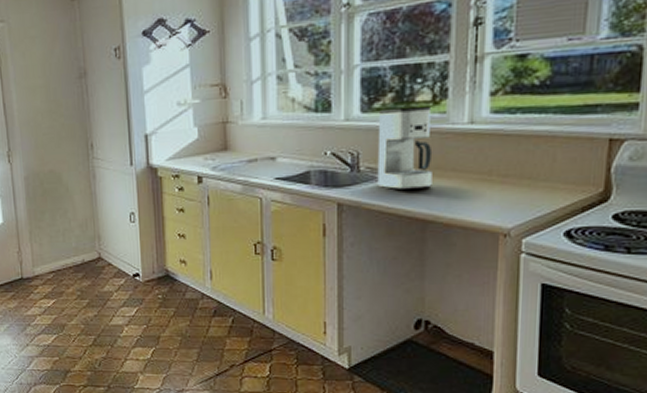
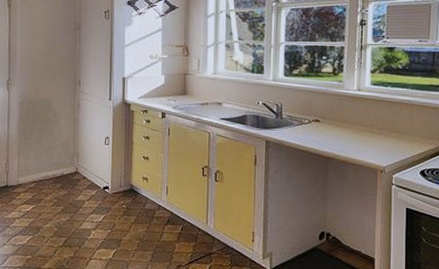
coffee maker: present [377,105,433,189] -> none [294,75,333,134]

